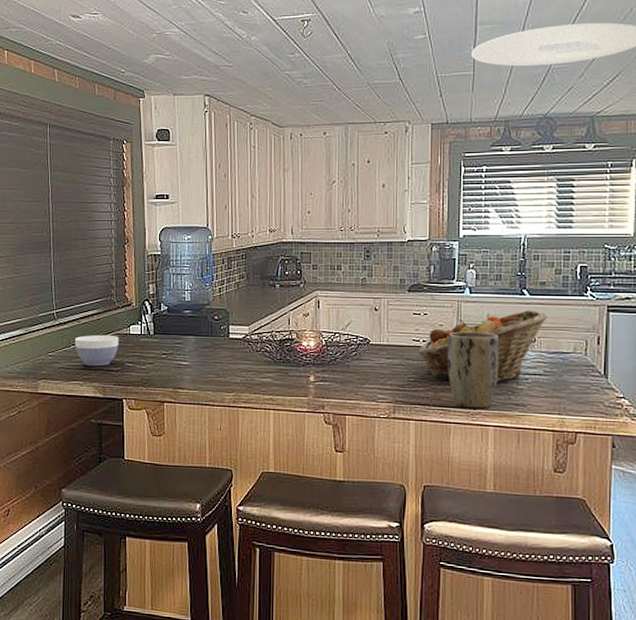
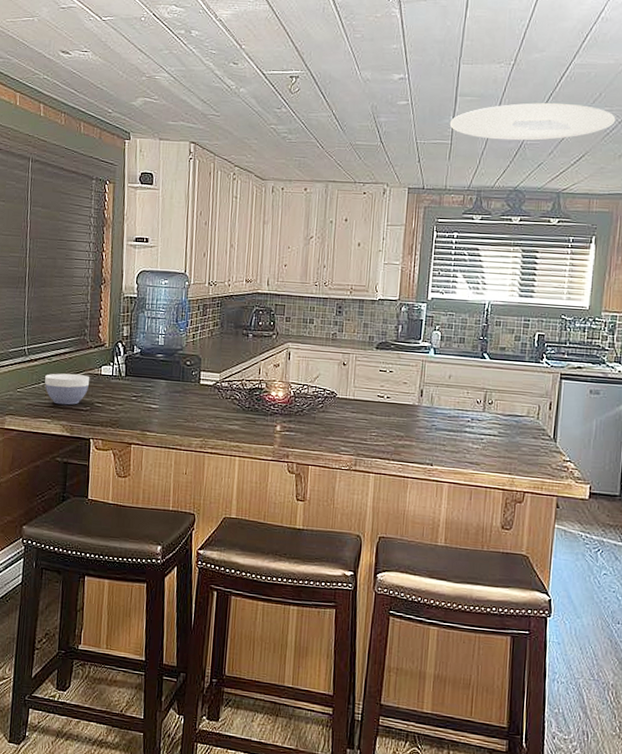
fruit basket: present [418,310,547,382] -> none [382,373,505,441]
plant pot: present [448,331,500,408] -> none [408,390,459,465]

